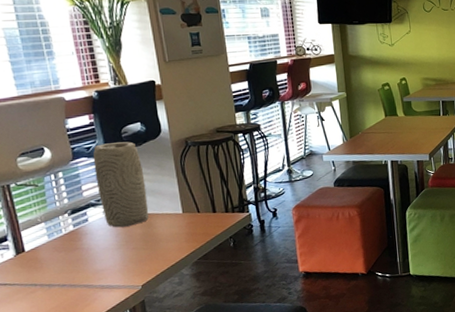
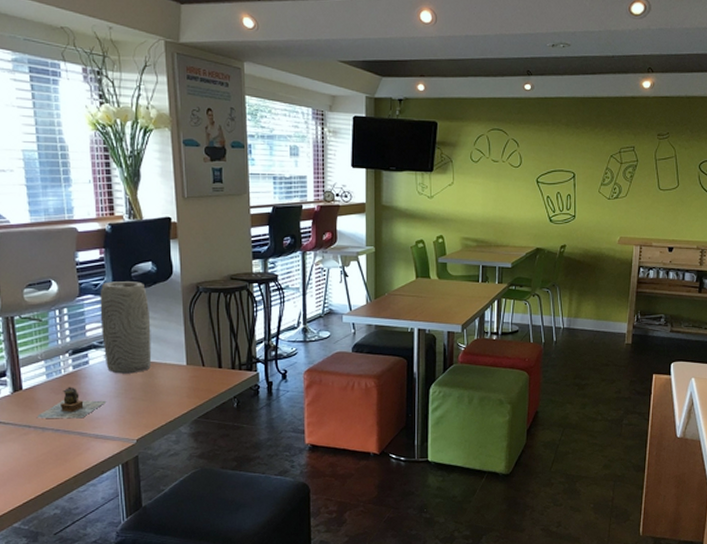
teapot: none [41,244,108,277] -> present [36,386,106,419]

